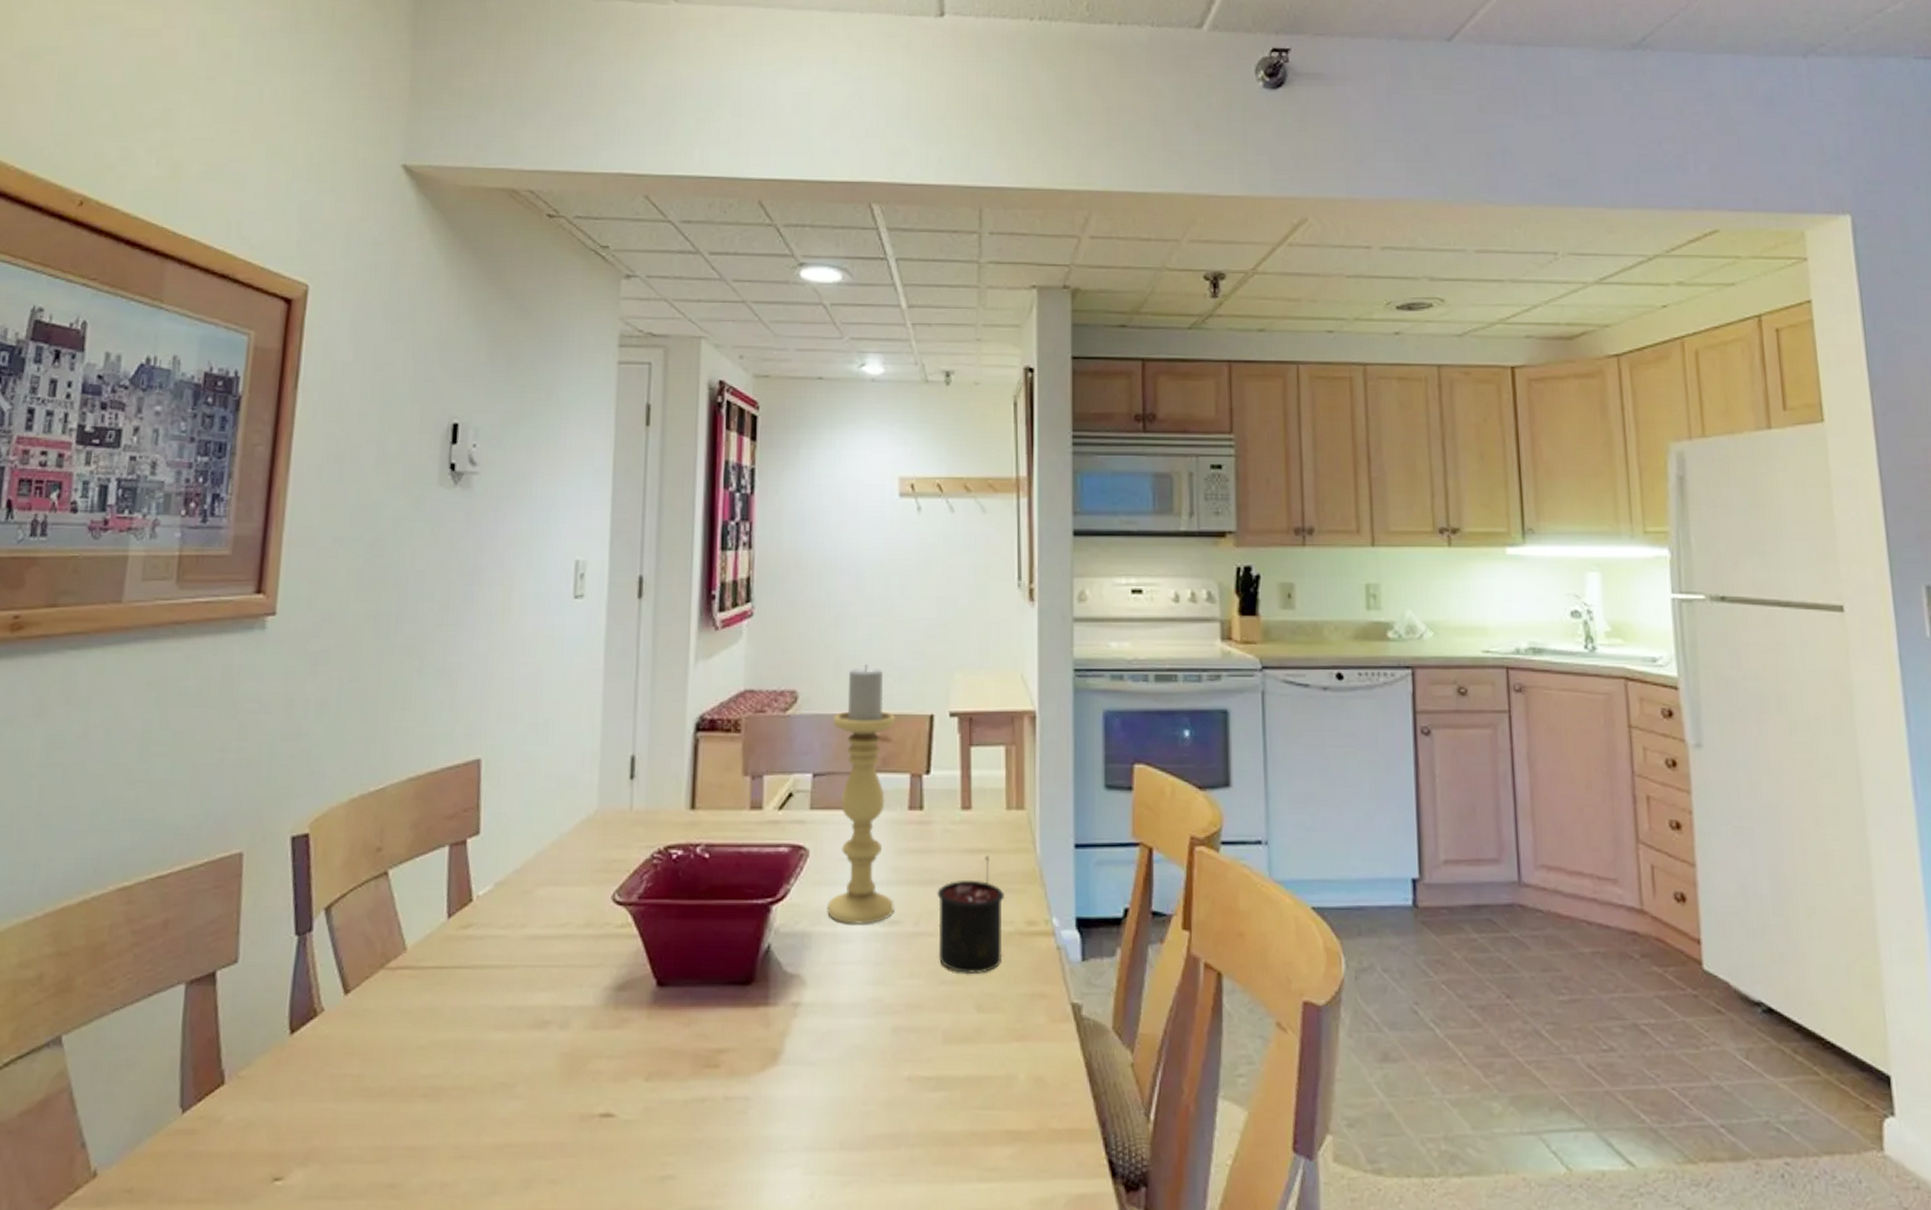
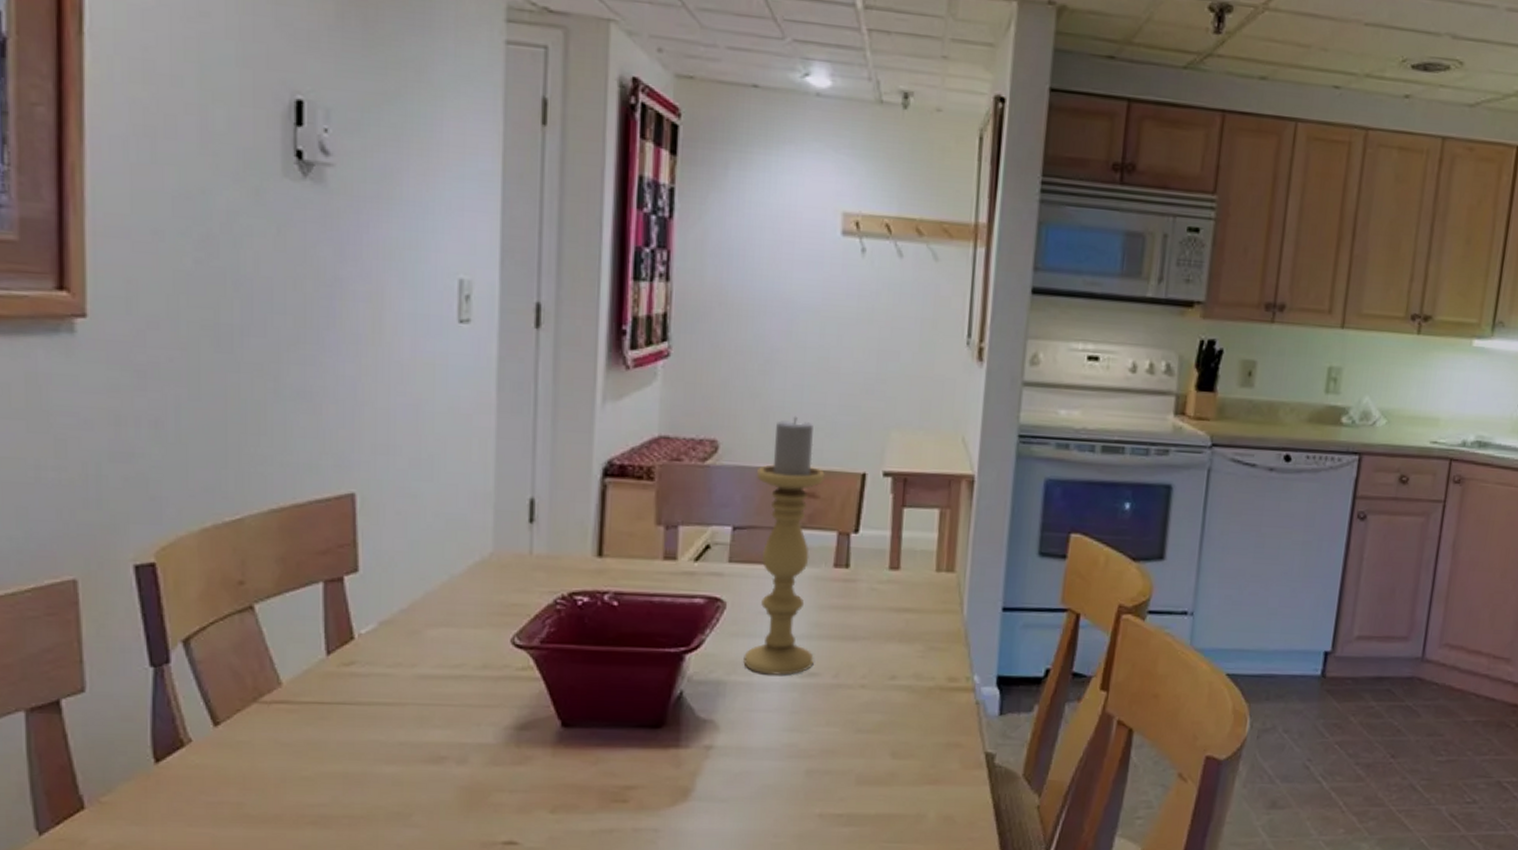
candle: present [937,855,1006,974] -> none [857,615,928,724]

